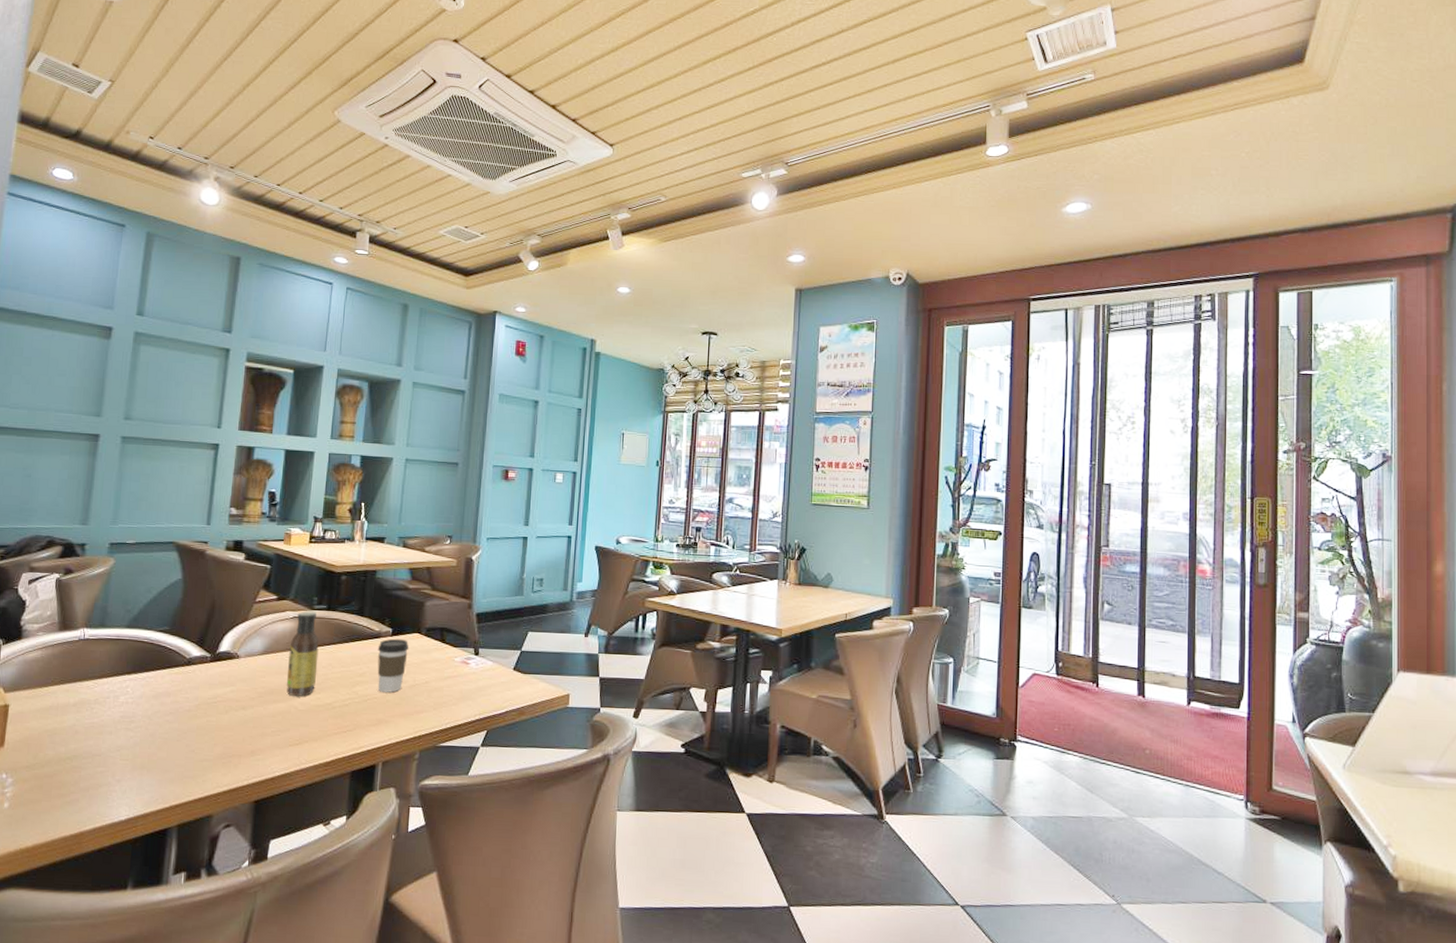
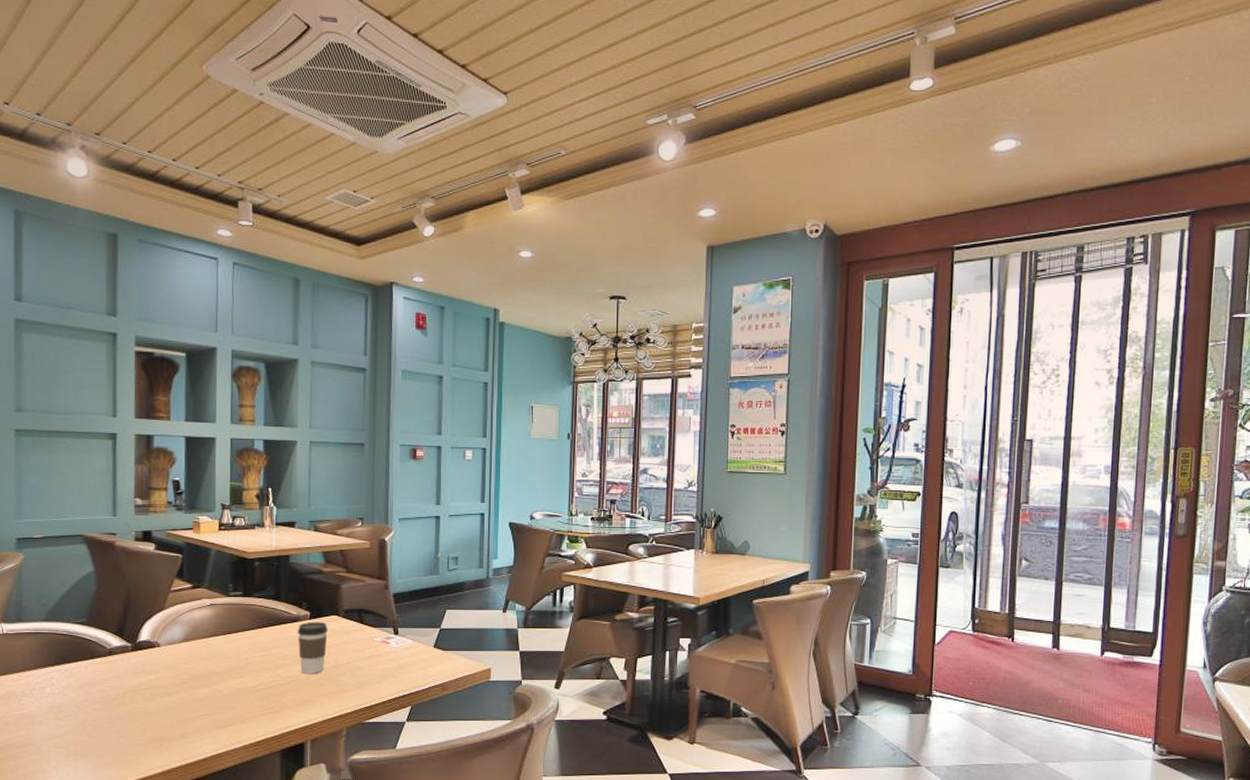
sauce bottle: present [286,611,319,696] -> none [208,598,239,681]

